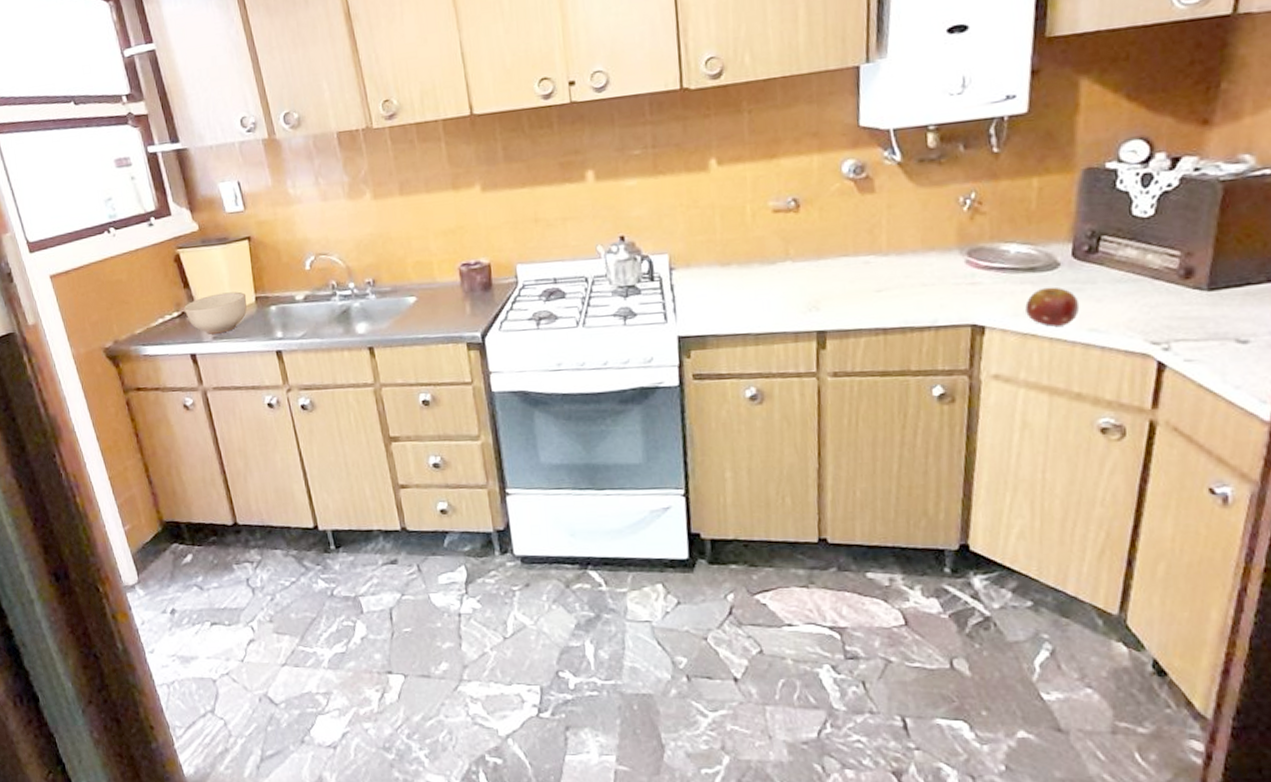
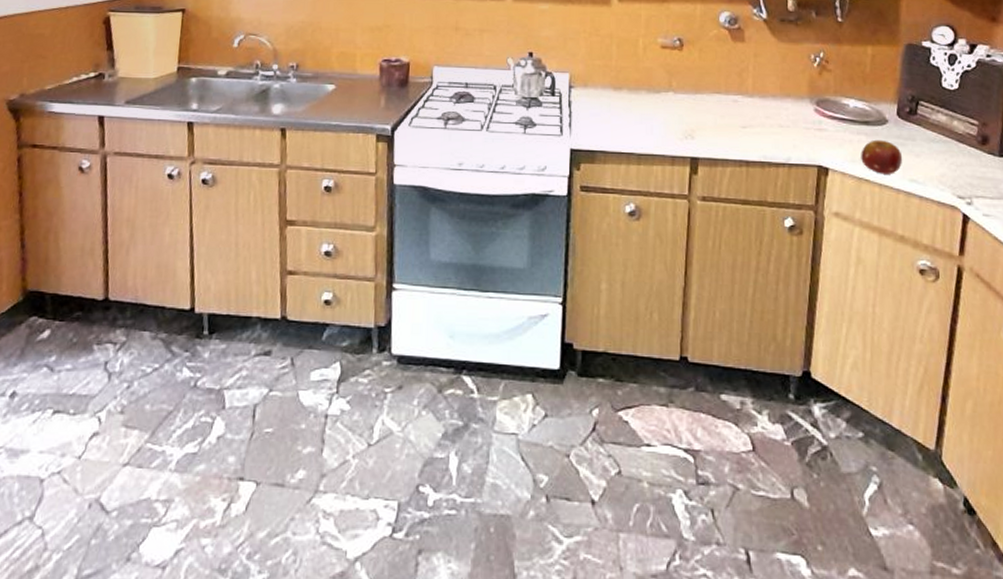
bowl: present [183,291,247,334] -> none [101,59,169,99]

